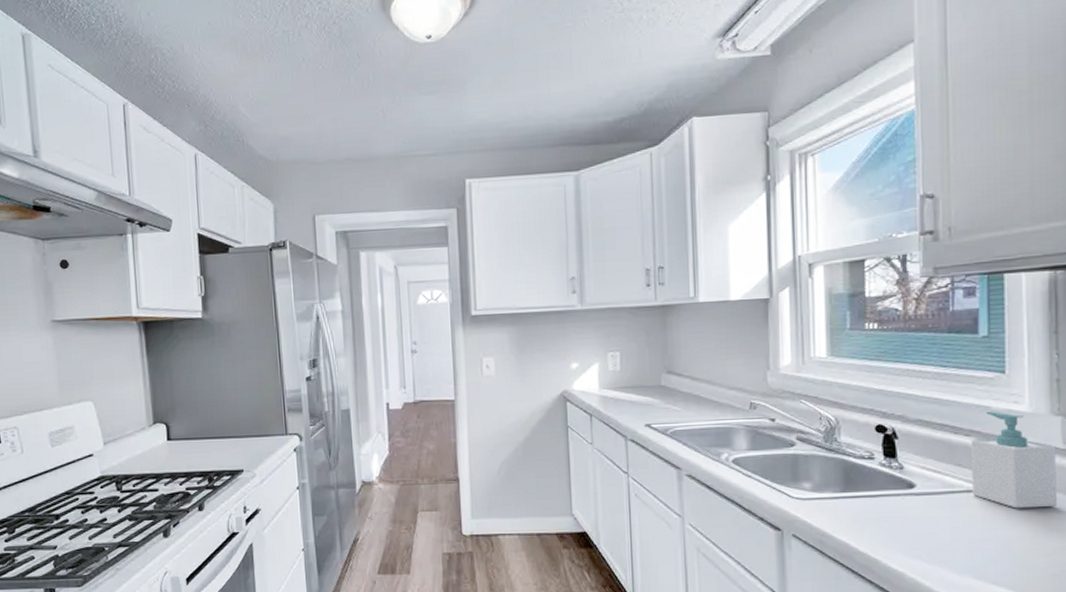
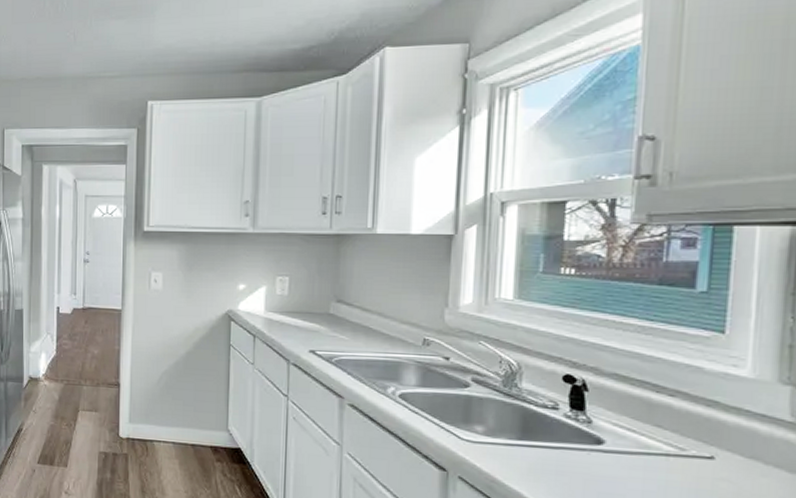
soap bottle: present [970,411,1058,509] -> none [672,372,781,483]

